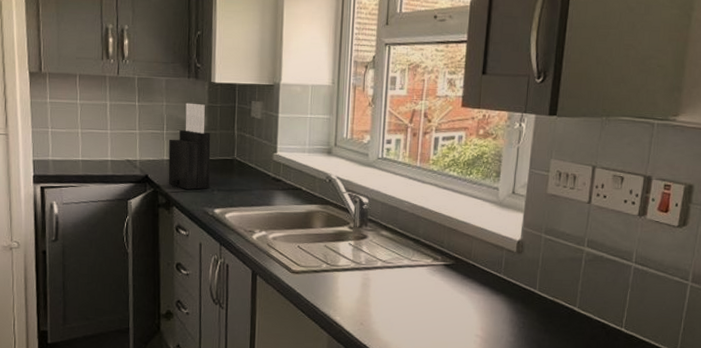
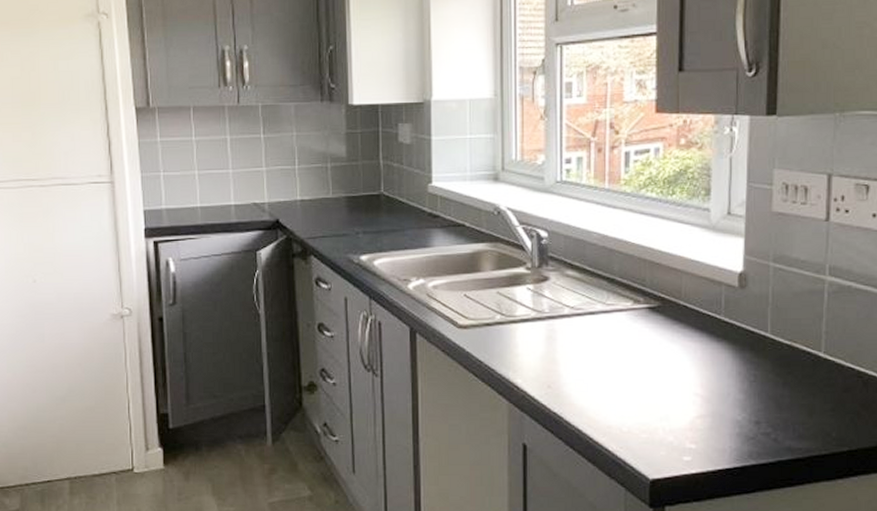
knife block: present [168,102,211,190] -> none [302,130,353,234]

